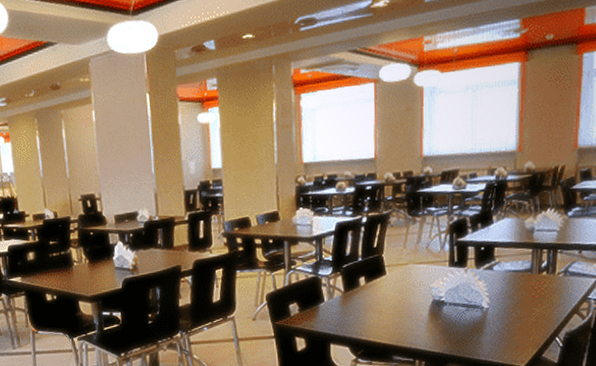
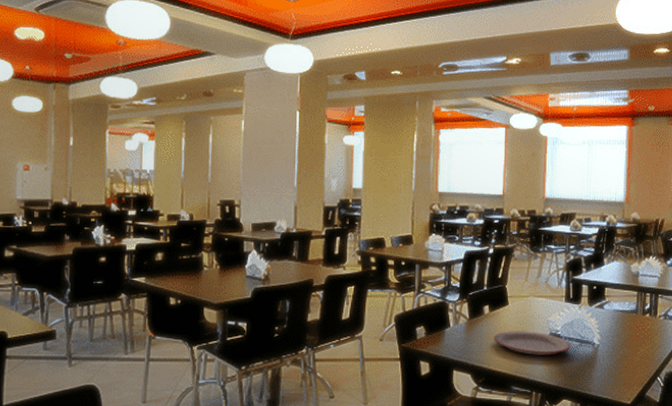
plate: none [371,299,456,324] -> present [493,331,571,355]

